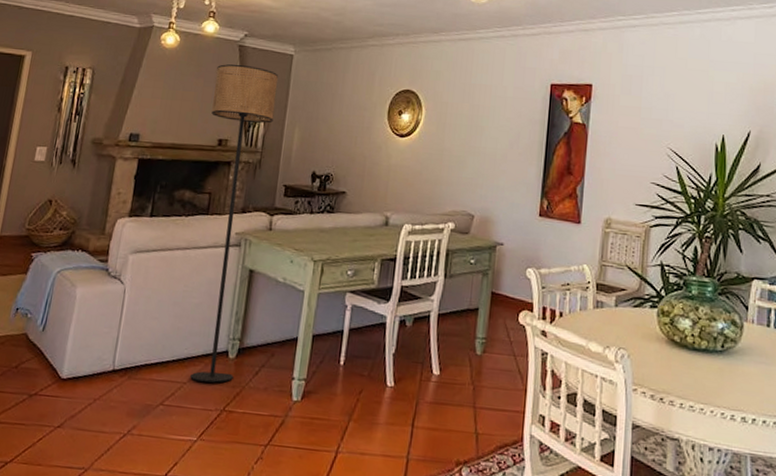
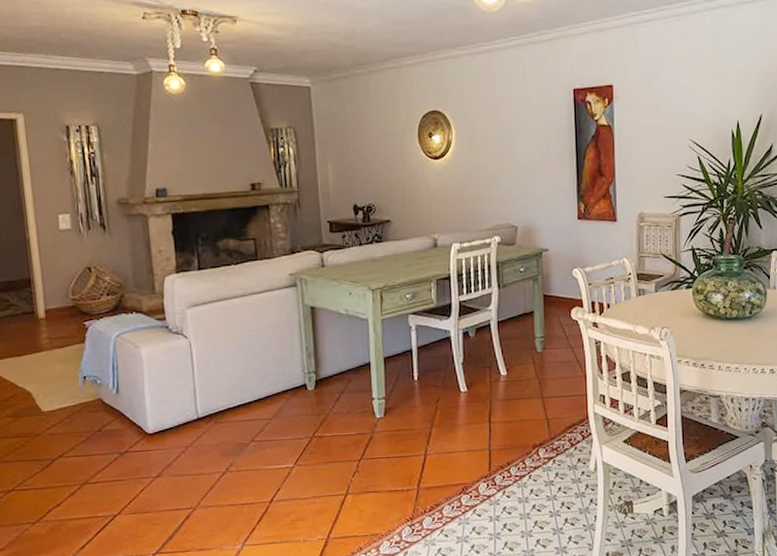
floor lamp: present [190,64,279,383] -> none [232,103,316,415]

